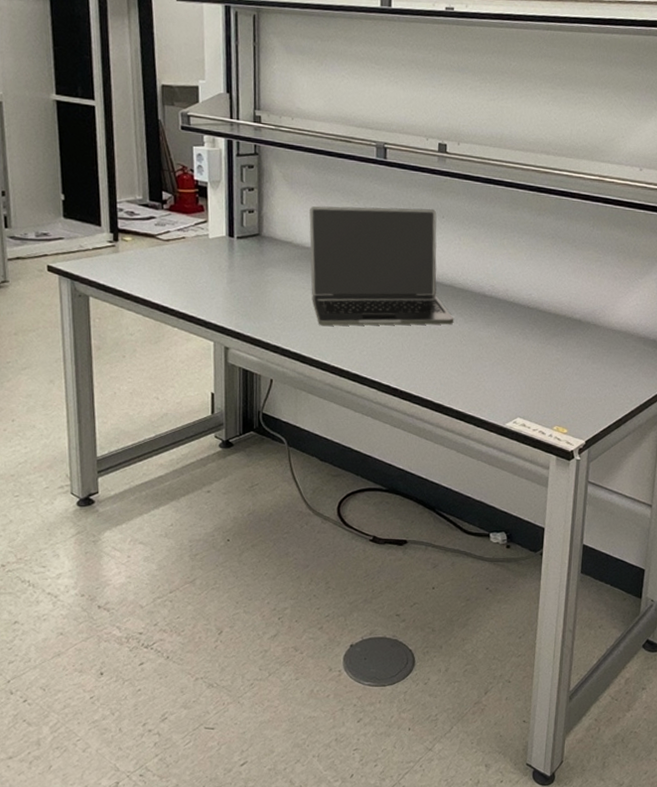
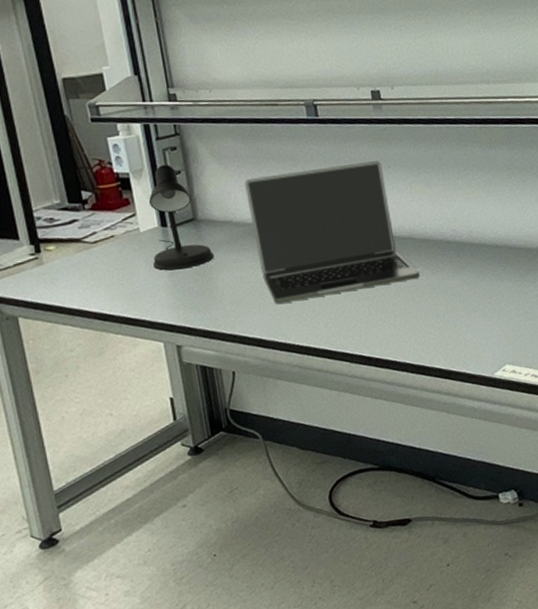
desk lamp: none [216,180,271,279] -> present [148,165,214,271]

